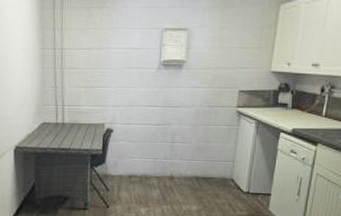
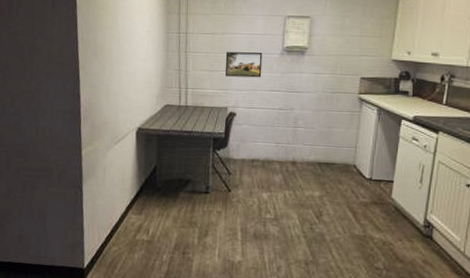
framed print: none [101,67,140,93] -> present [225,52,263,78]

